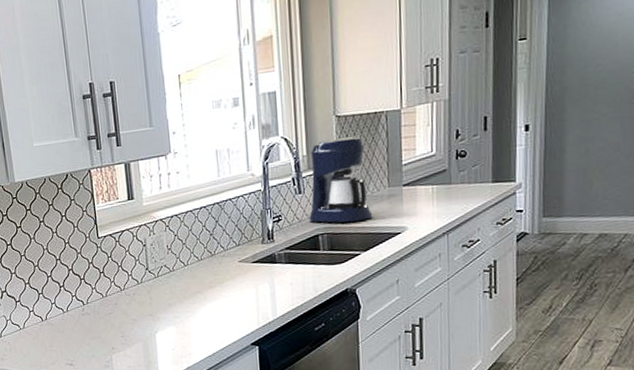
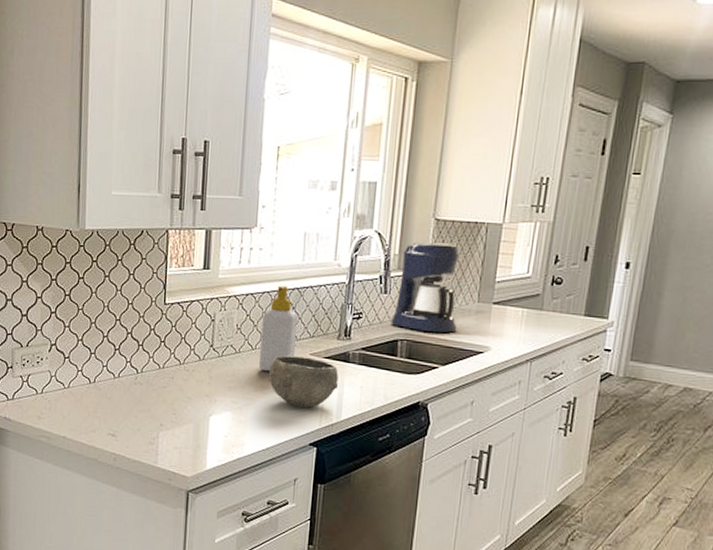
soap bottle: none [189,202,224,284] -> present [259,285,299,372]
bowl: none [203,264,270,312] -> present [268,355,339,408]

